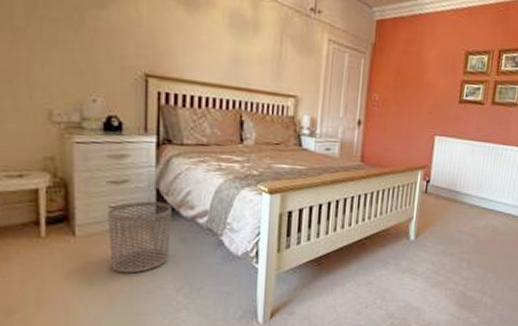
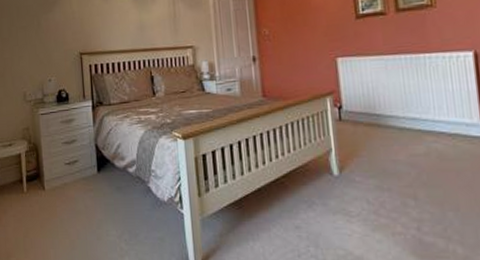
waste bin: present [108,201,172,273] -> none [64,156,110,221]

